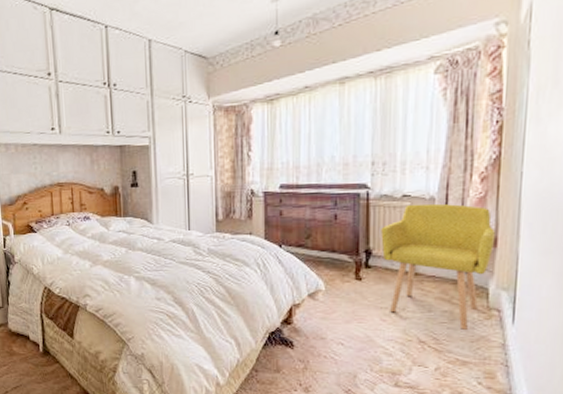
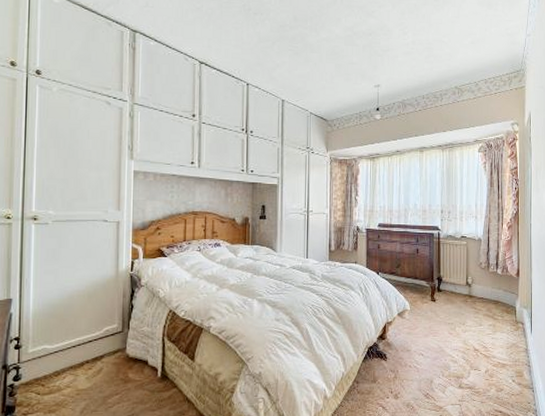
chair: present [381,203,496,330] -> none [448,243,519,339]

